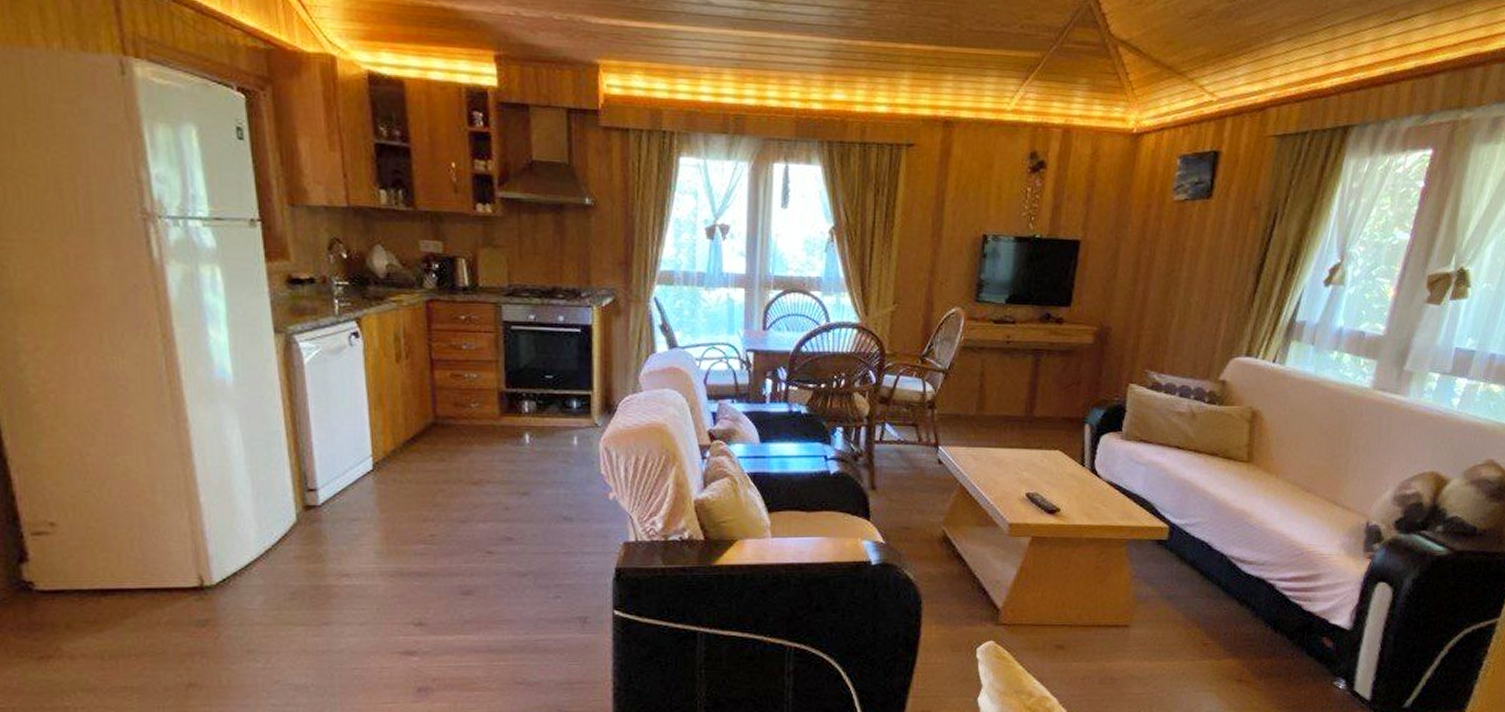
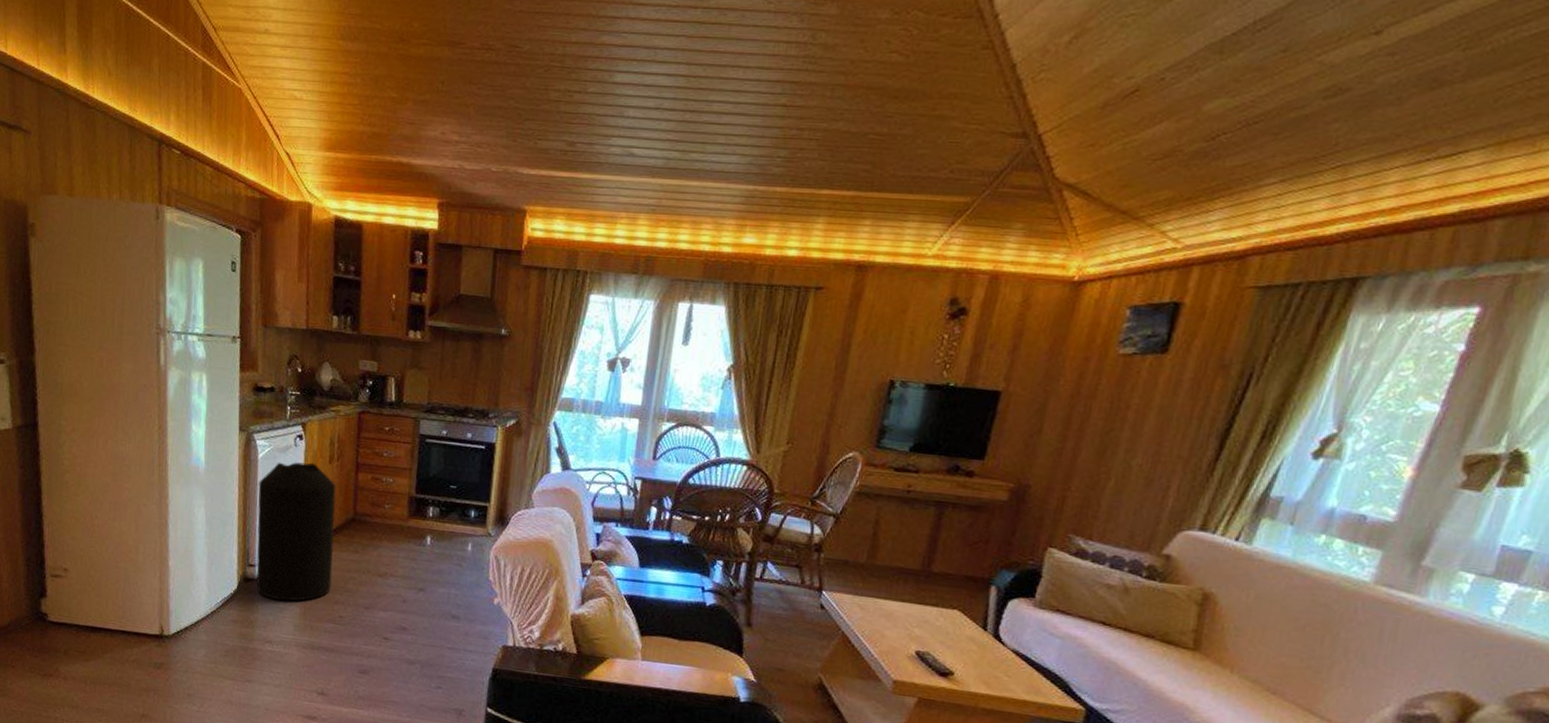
trash can: none [308,363,416,526] -> present [256,462,336,601]

